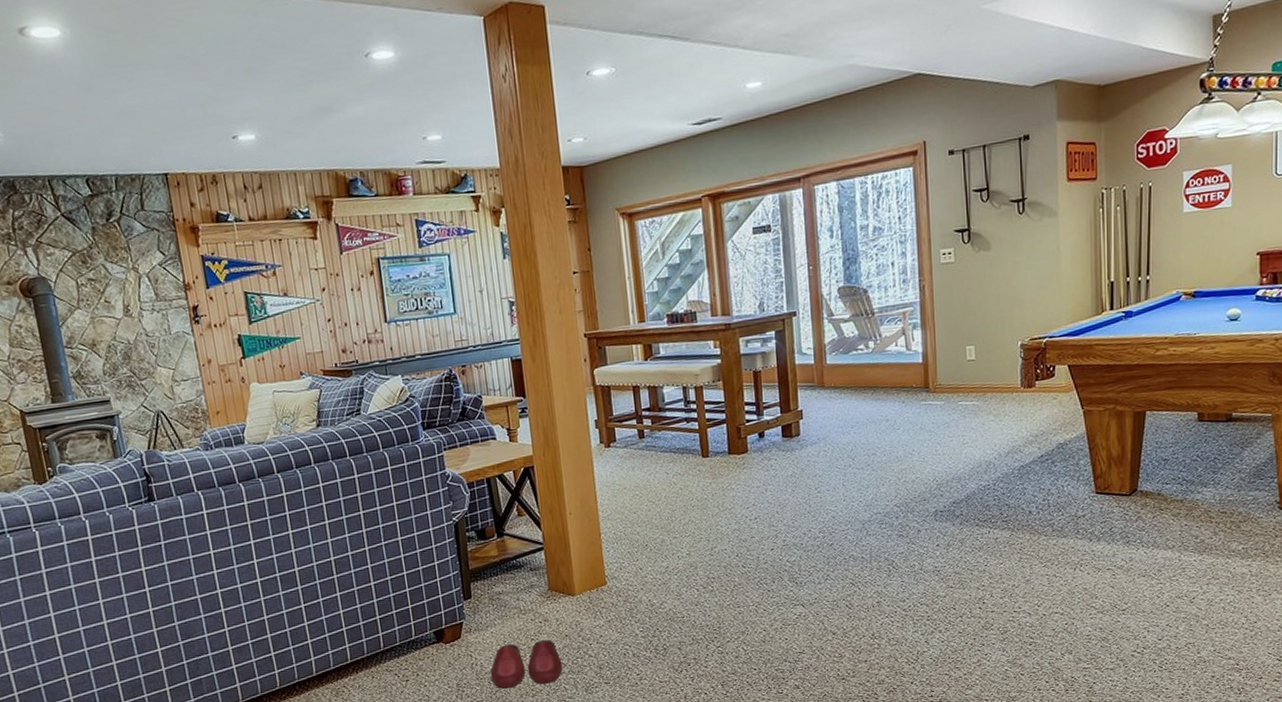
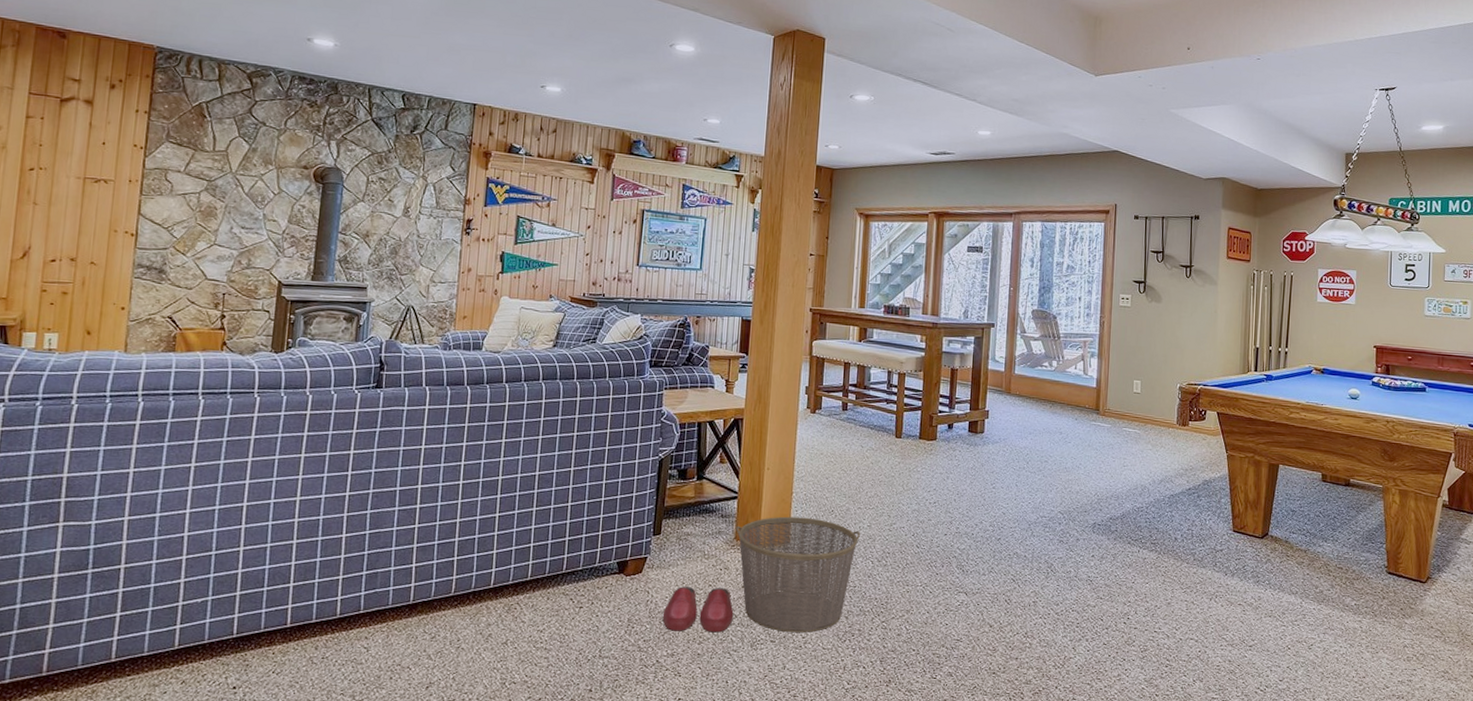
basket: none [548,555,681,673] -> present [736,516,861,633]

